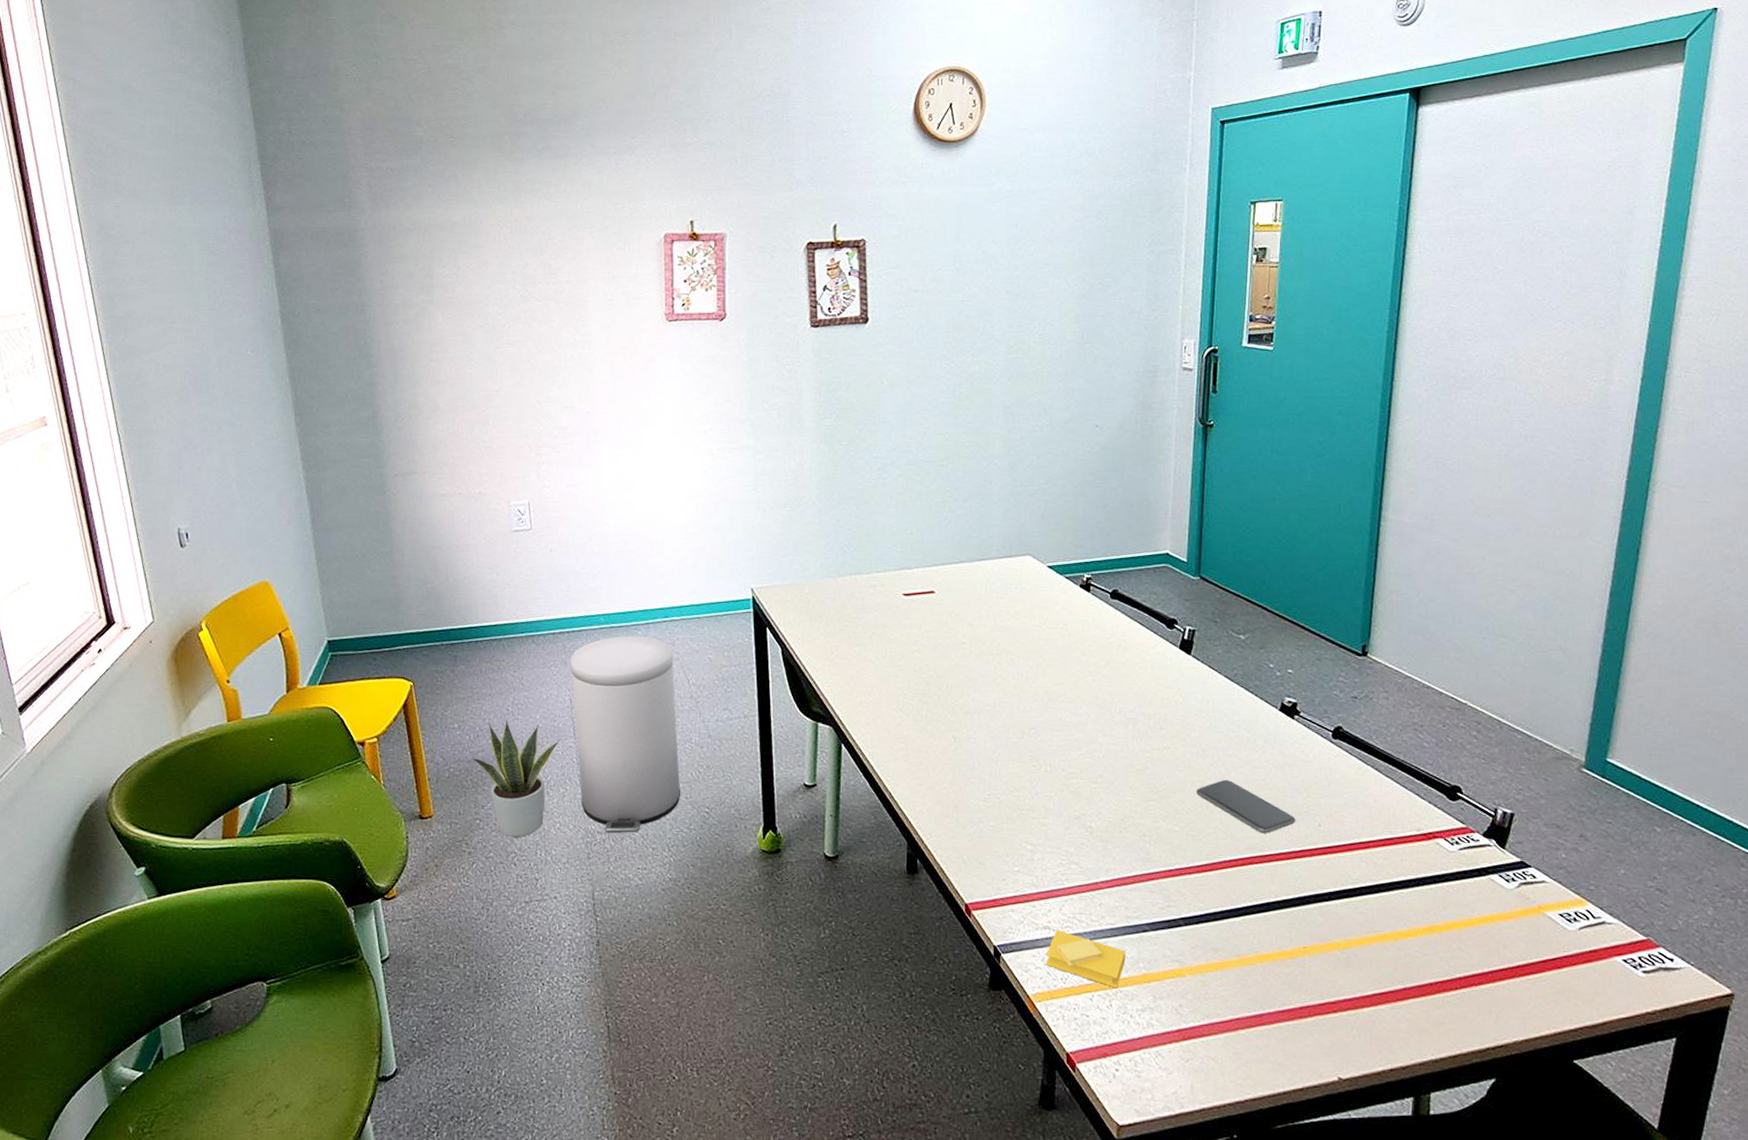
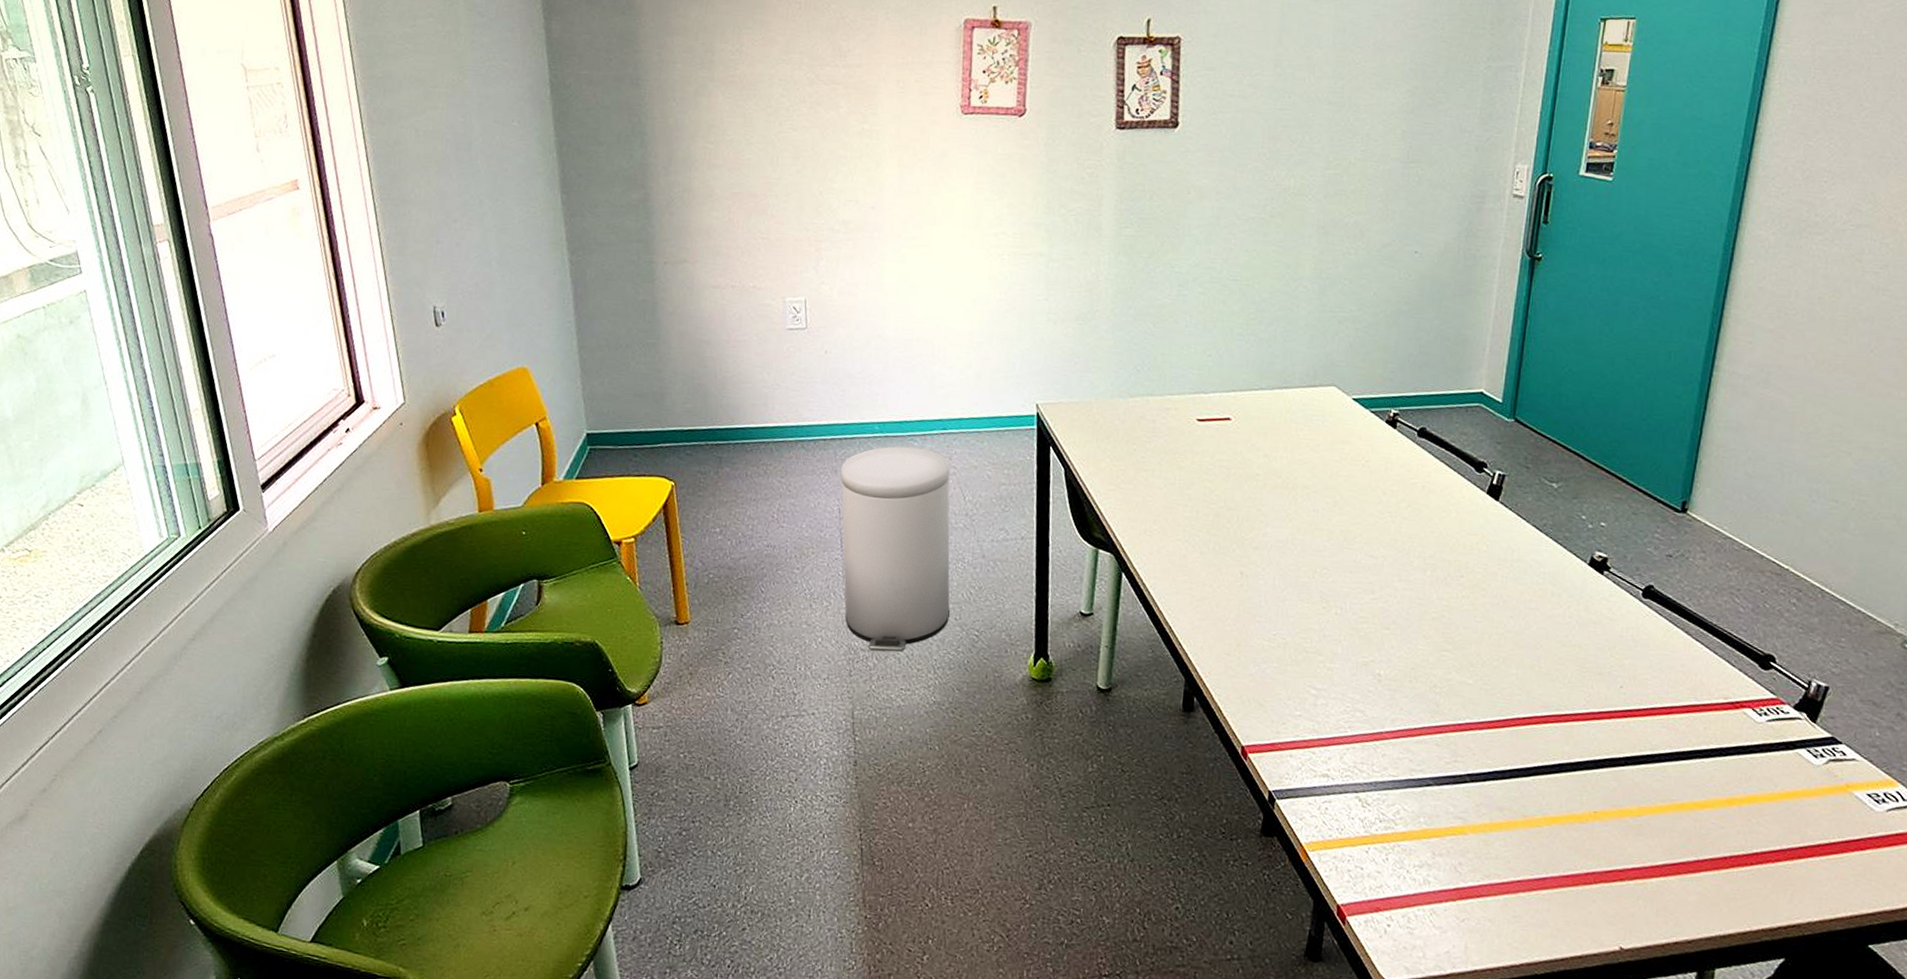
potted plant: present [469,719,561,837] -> none [730,526,827,650]
sticky notes: present [1046,930,1126,988] -> none [1322,778,1407,842]
smartphone: present [1196,779,1296,834] -> none [1493,633,1597,693]

